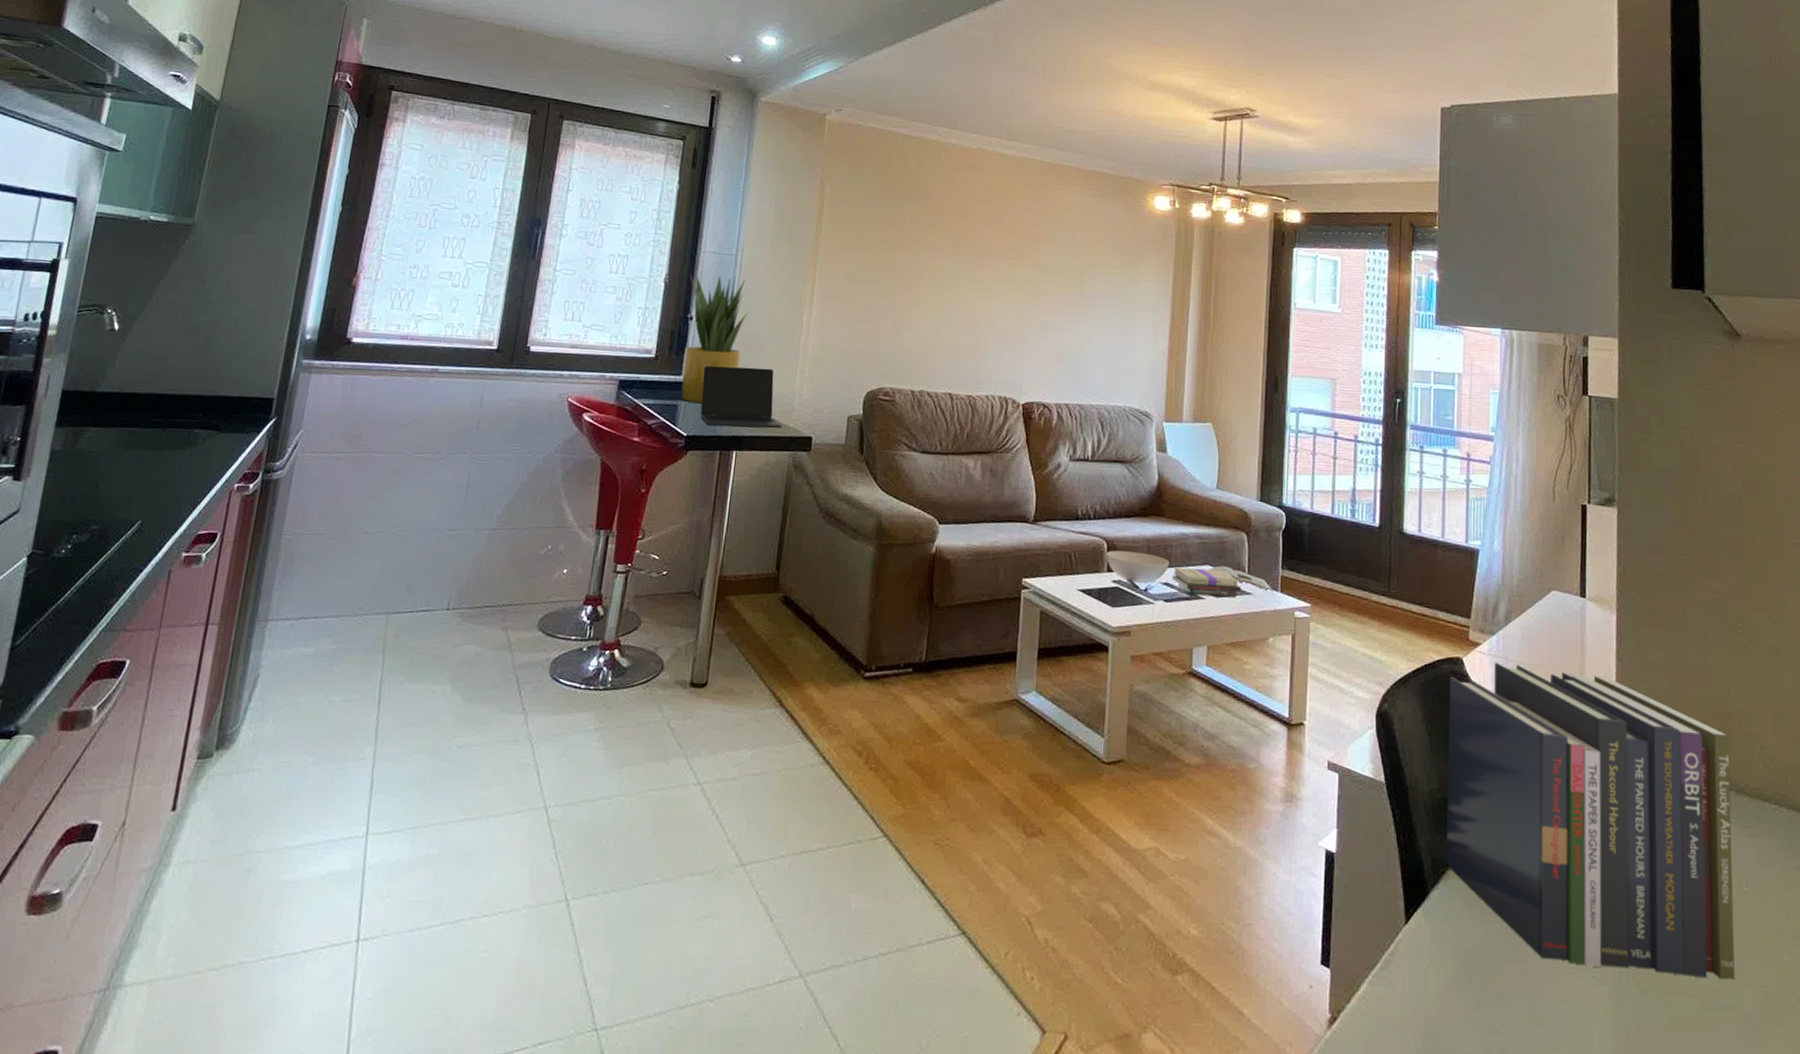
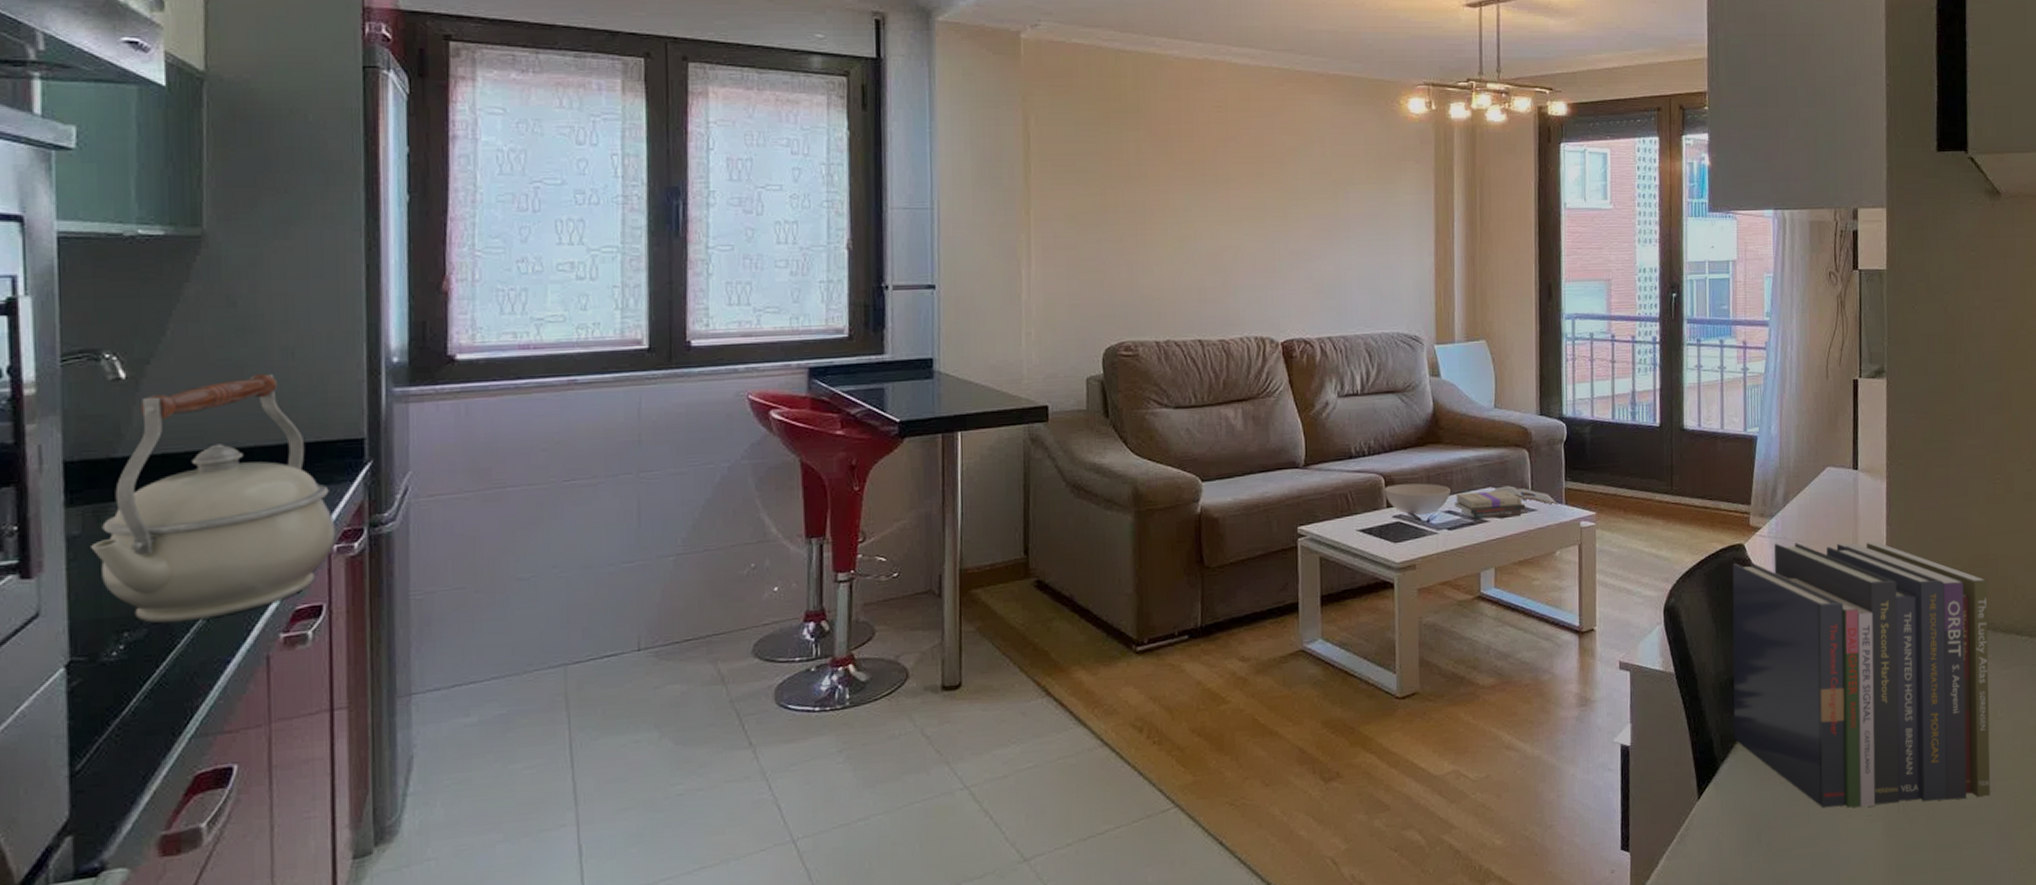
kettle: none [66,337,241,533] -> present [91,373,336,624]
planter: present [681,275,749,404] -> none [878,233,956,384]
laptop: present [700,365,782,429] -> none [909,335,1011,408]

